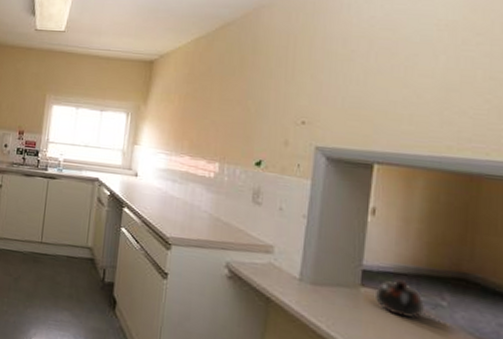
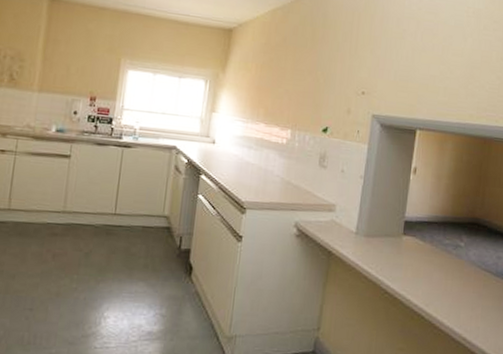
teapot: present [374,279,426,319] -> none [413,227,449,259]

